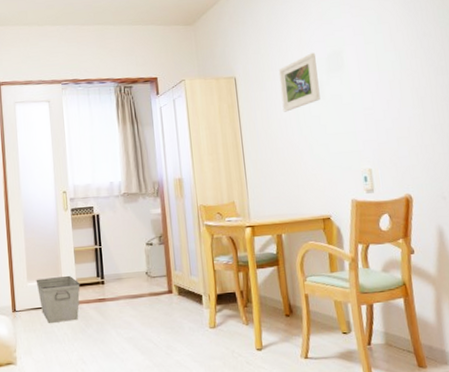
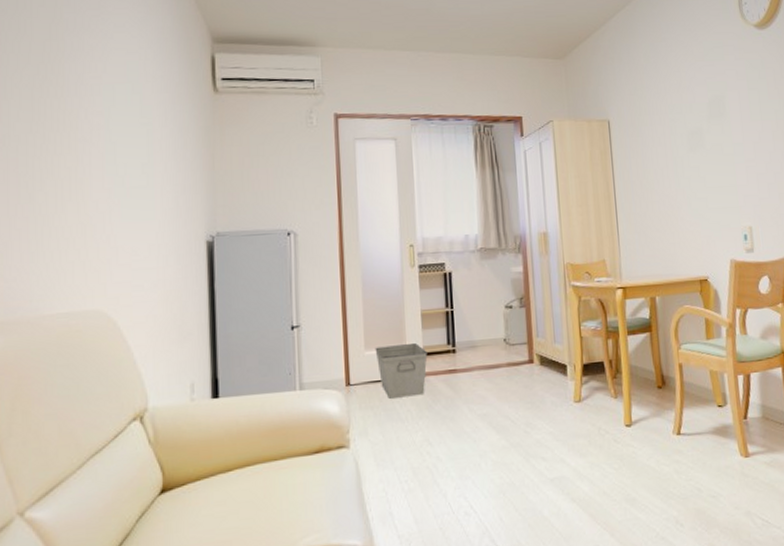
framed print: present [278,53,320,112] -> none [656,97,700,161]

